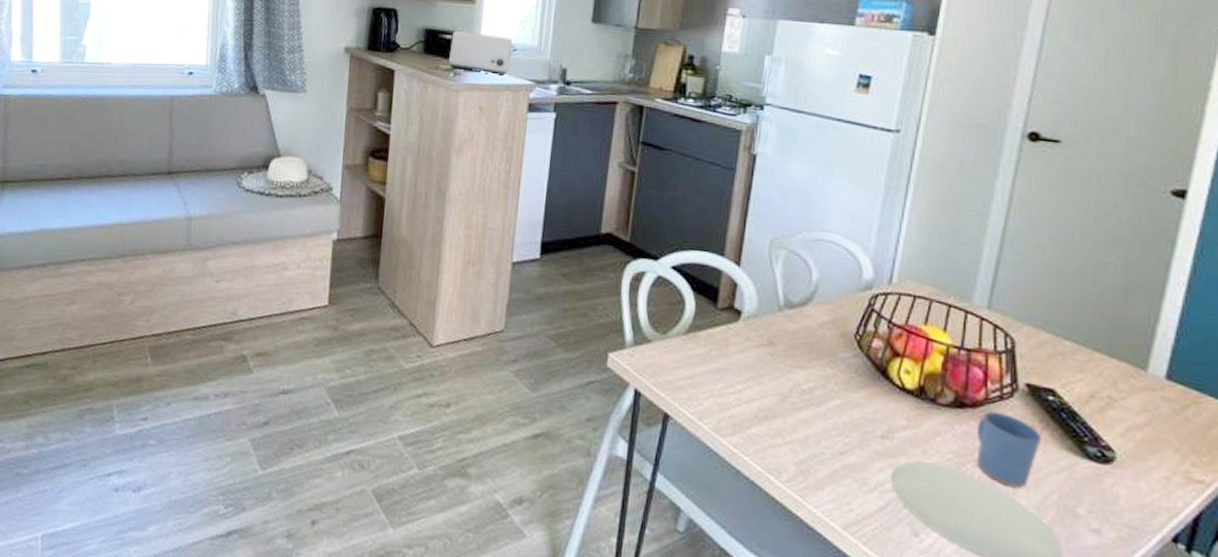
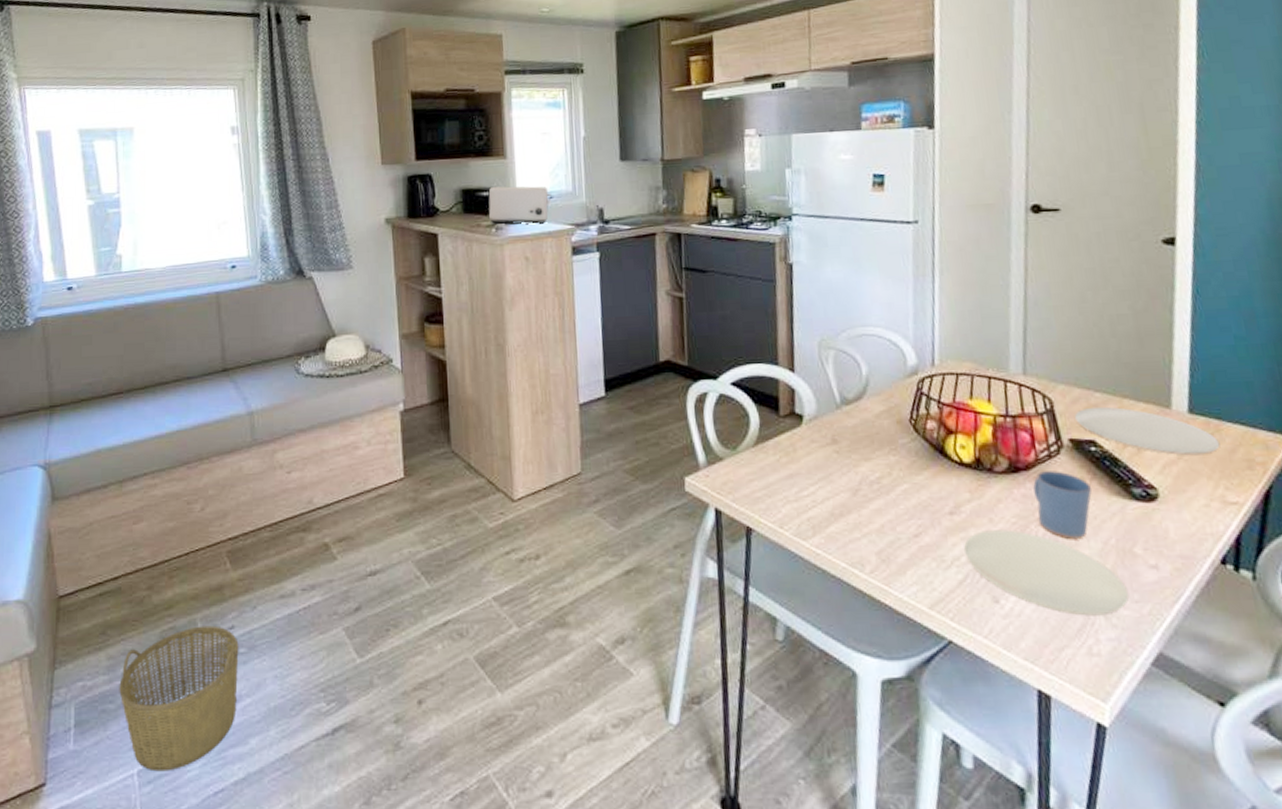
basket: none [34,412,150,541] -> present [119,625,239,772]
plate: none [1037,354,1196,426] -> present [1075,406,1220,456]

